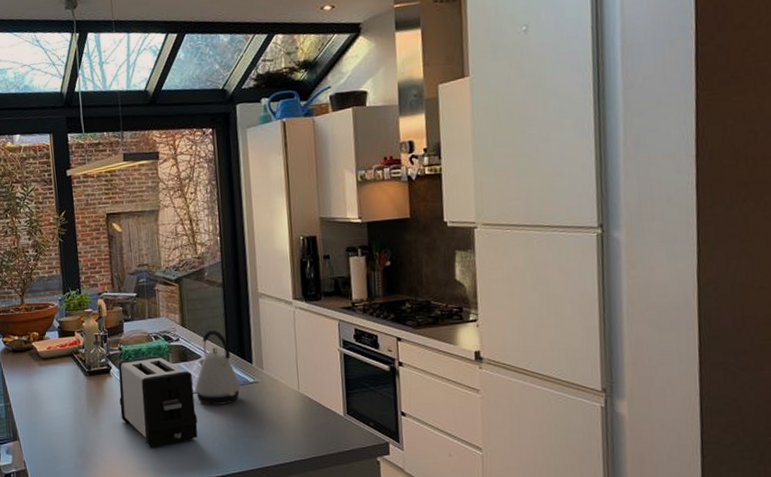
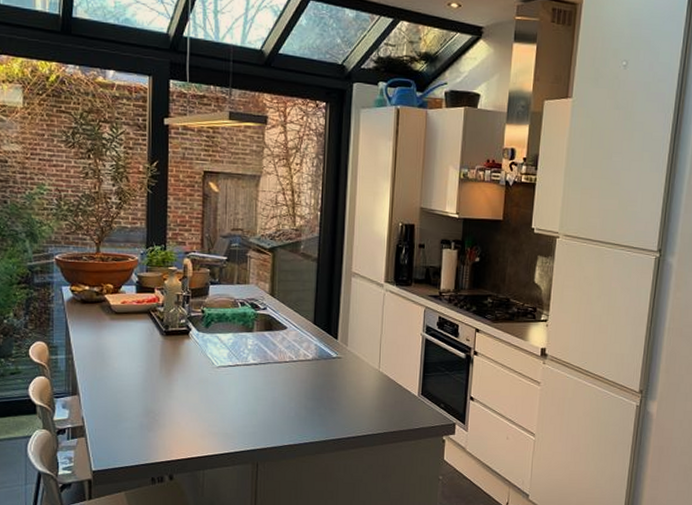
toaster: present [118,356,198,448] -> none [196,322,276,413]
kettle: present [195,330,241,405] -> none [277,303,323,377]

